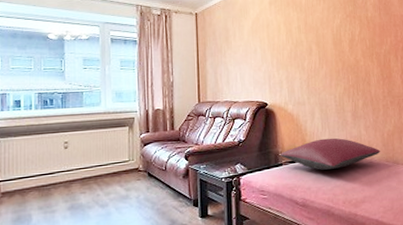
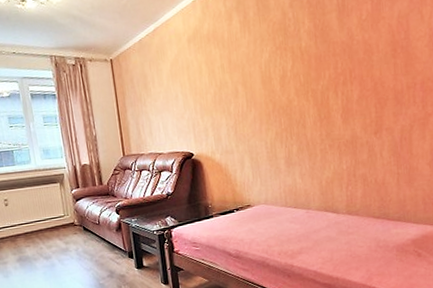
pillow: present [279,138,380,170] -> none [209,187,318,222]

